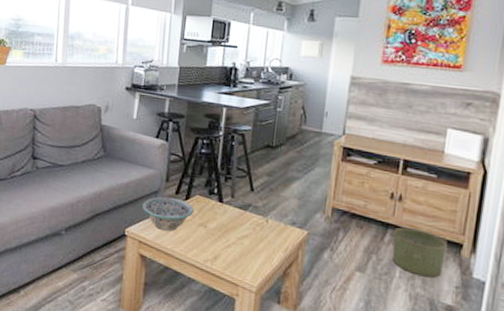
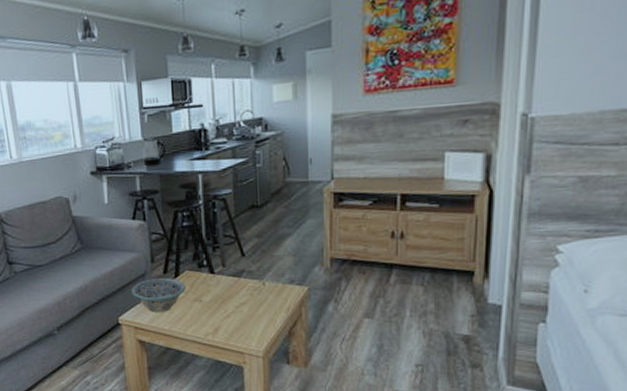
kettle: none [175,67,199,92] -> present [141,138,167,165]
basket: present [392,227,448,278] -> none [398,264,459,312]

